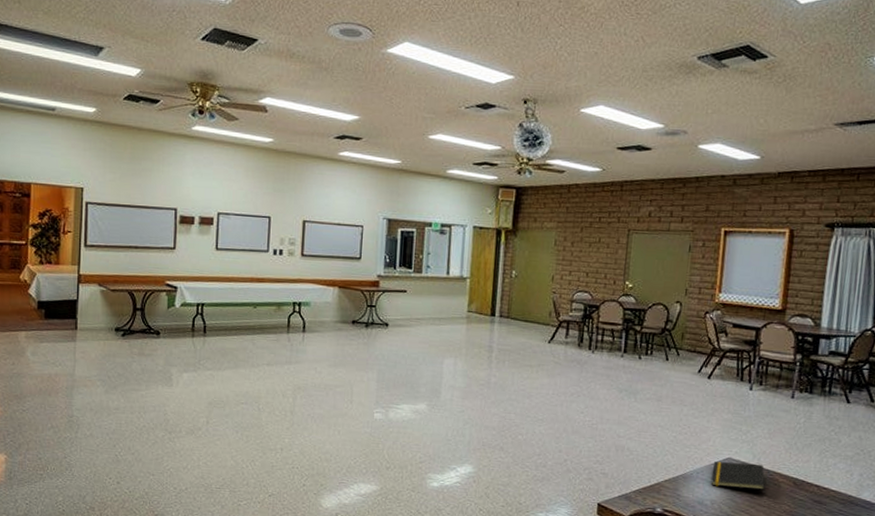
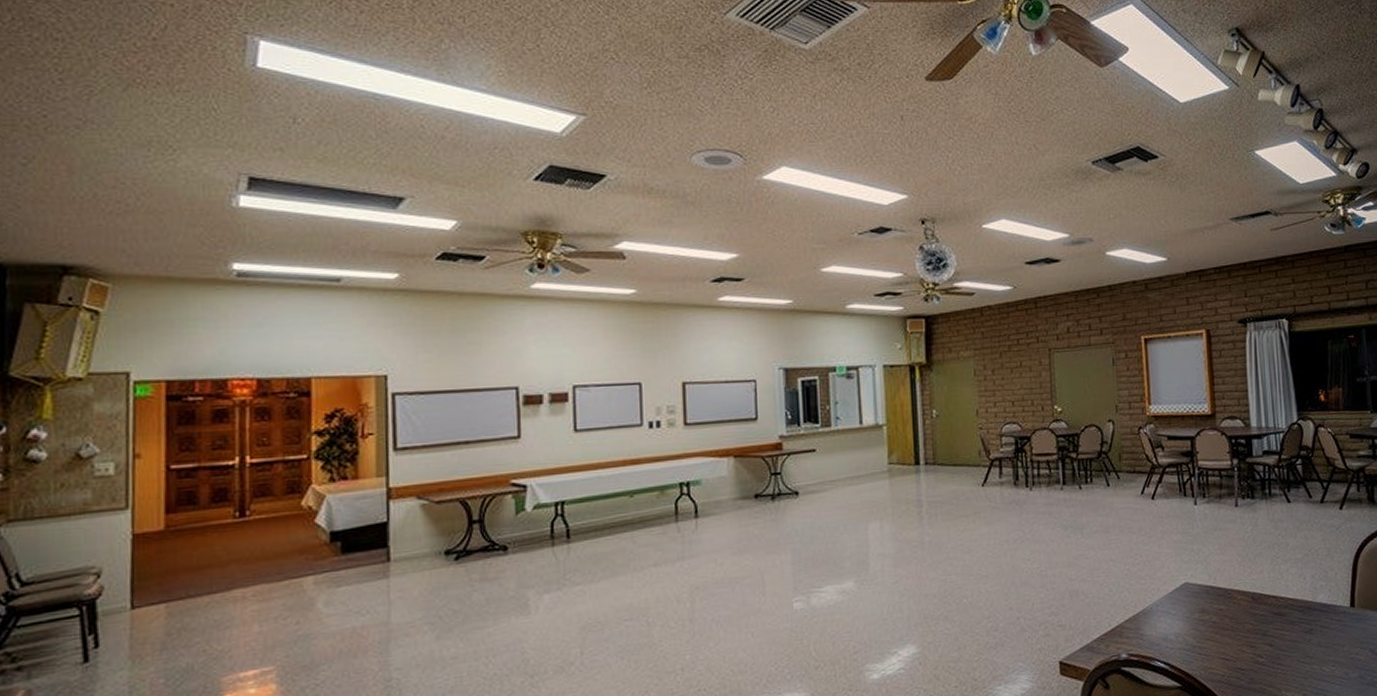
notepad: present [711,461,765,490] -> none [1171,583,1225,618]

